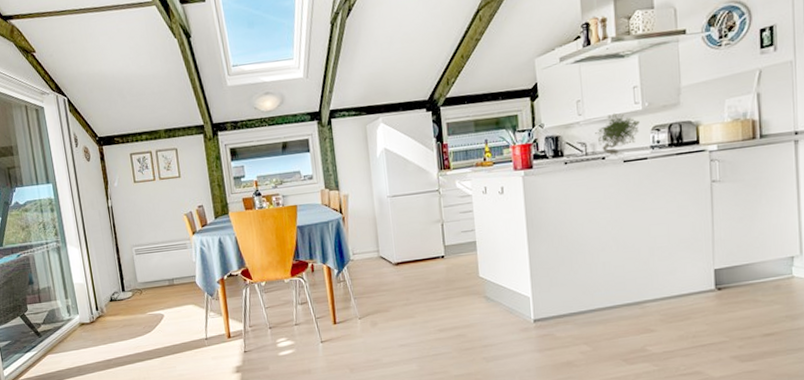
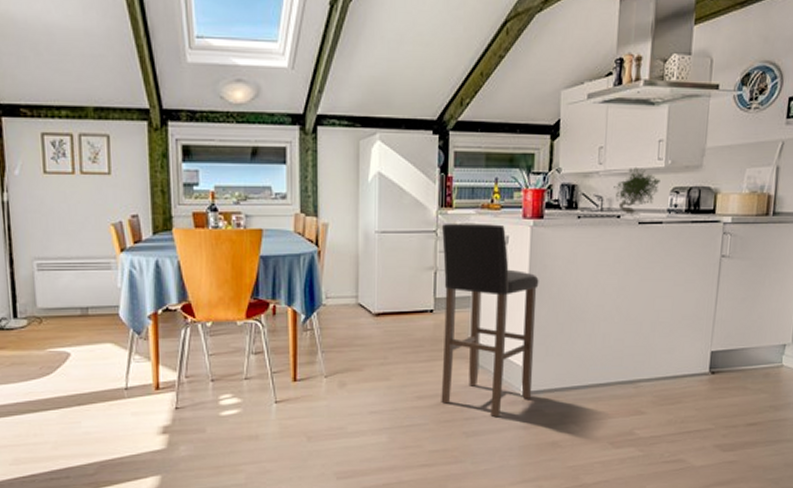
bar stool: none [444,177,543,344] -> present [441,223,539,418]

